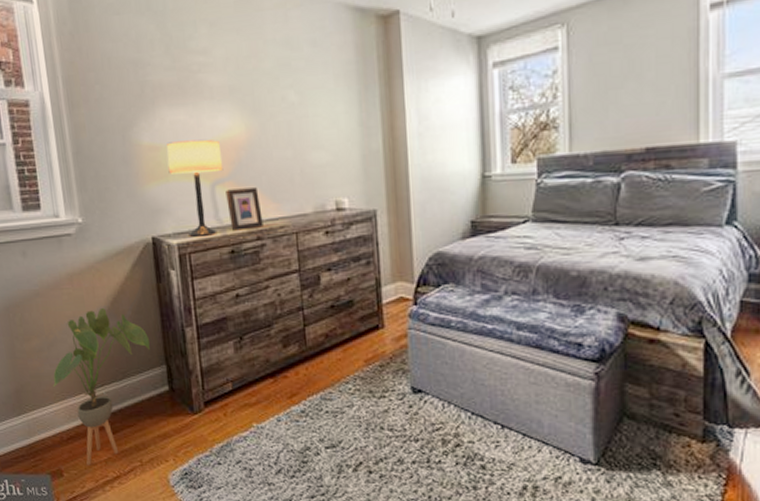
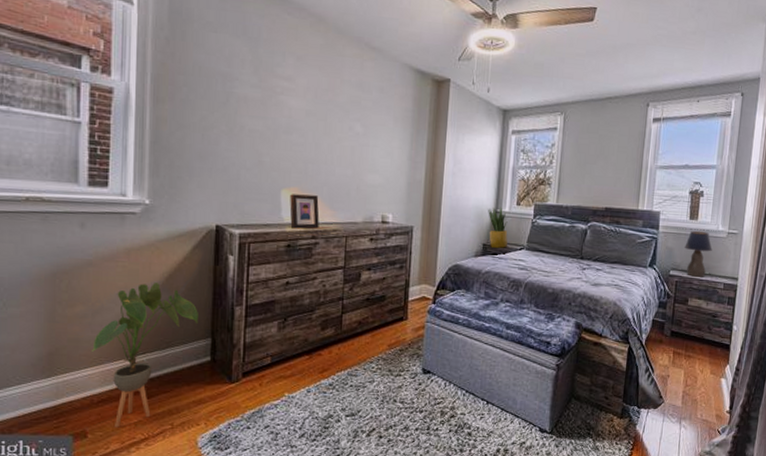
table lamp: present [167,139,224,237] -> none [241,147,292,230]
planter: none [472,167,505,226] -> present [488,205,508,249]

